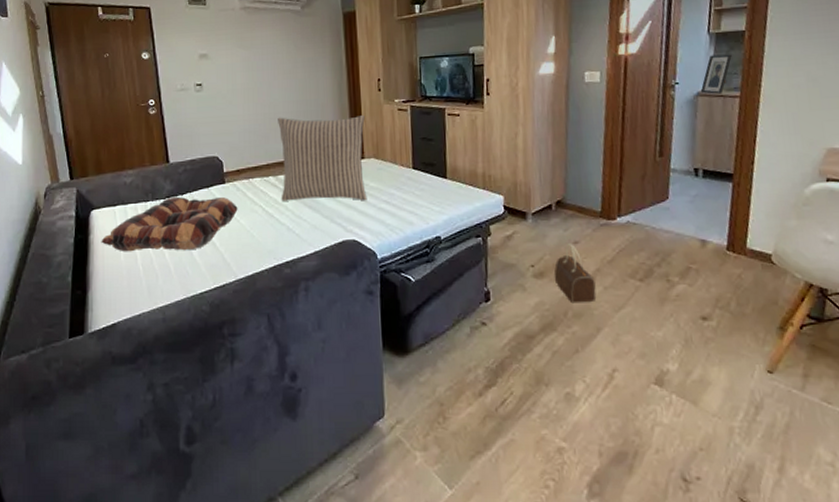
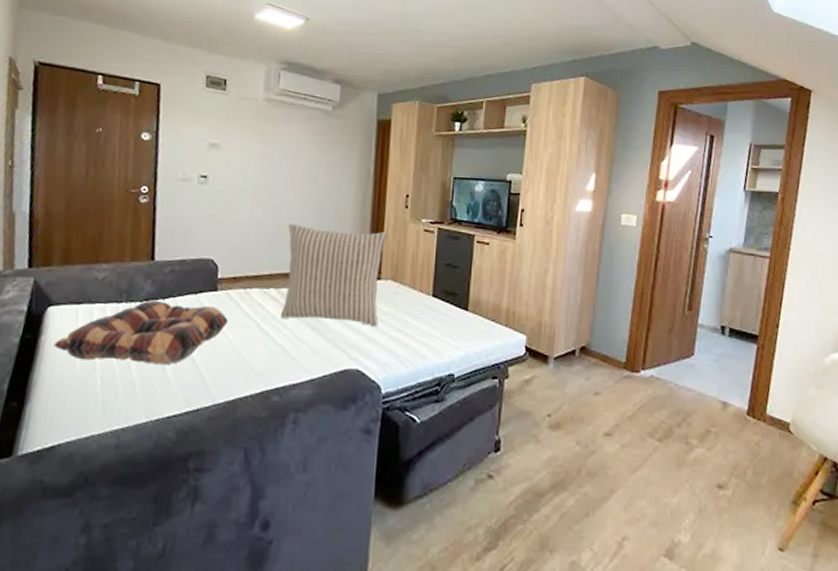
handbag: present [553,244,597,304] -> none [570,394,613,461]
picture frame: present [700,54,732,94] -> none [732,212,765,253]

